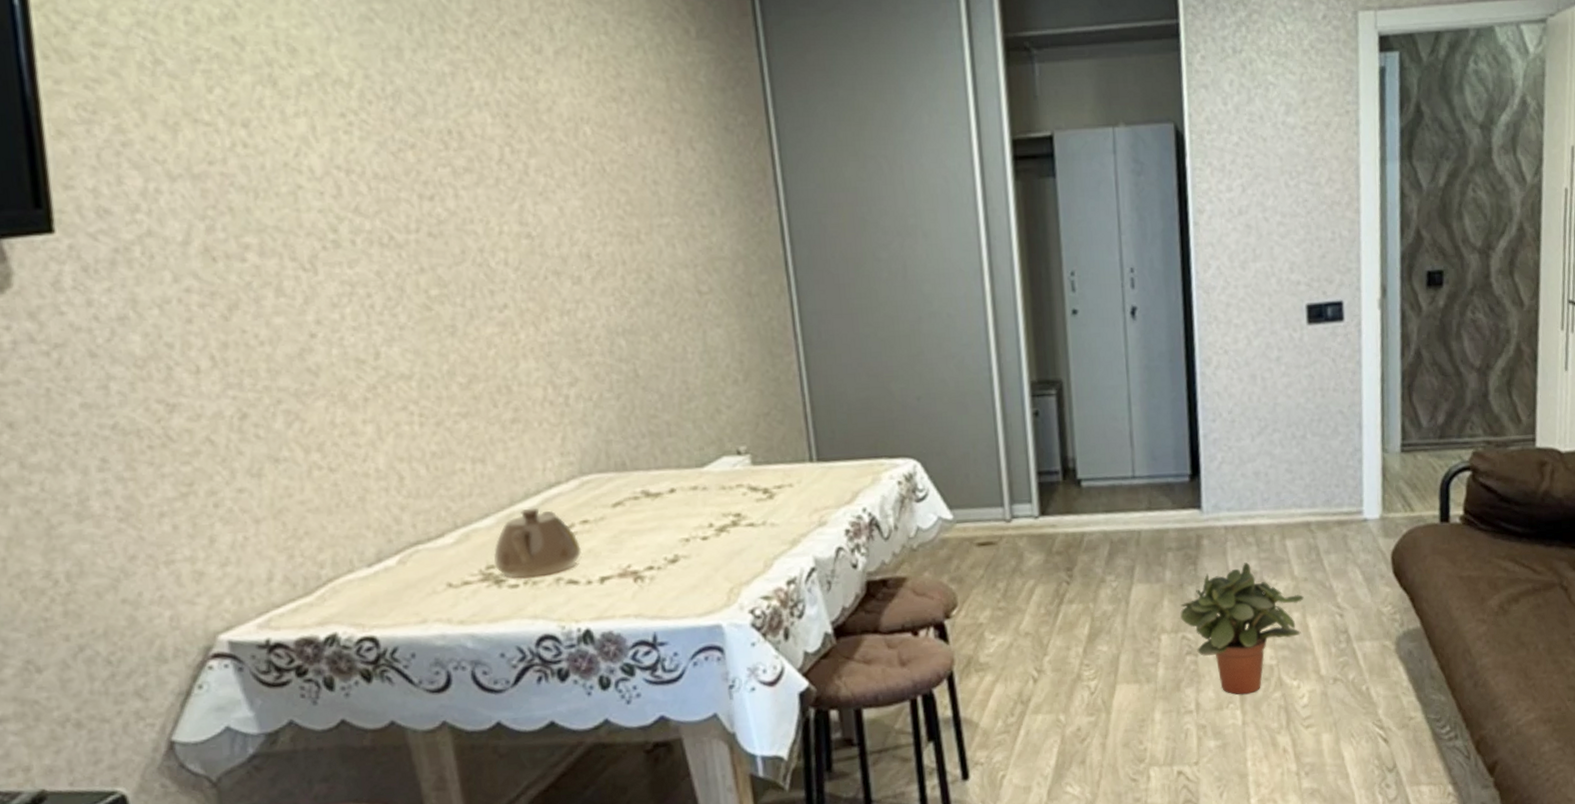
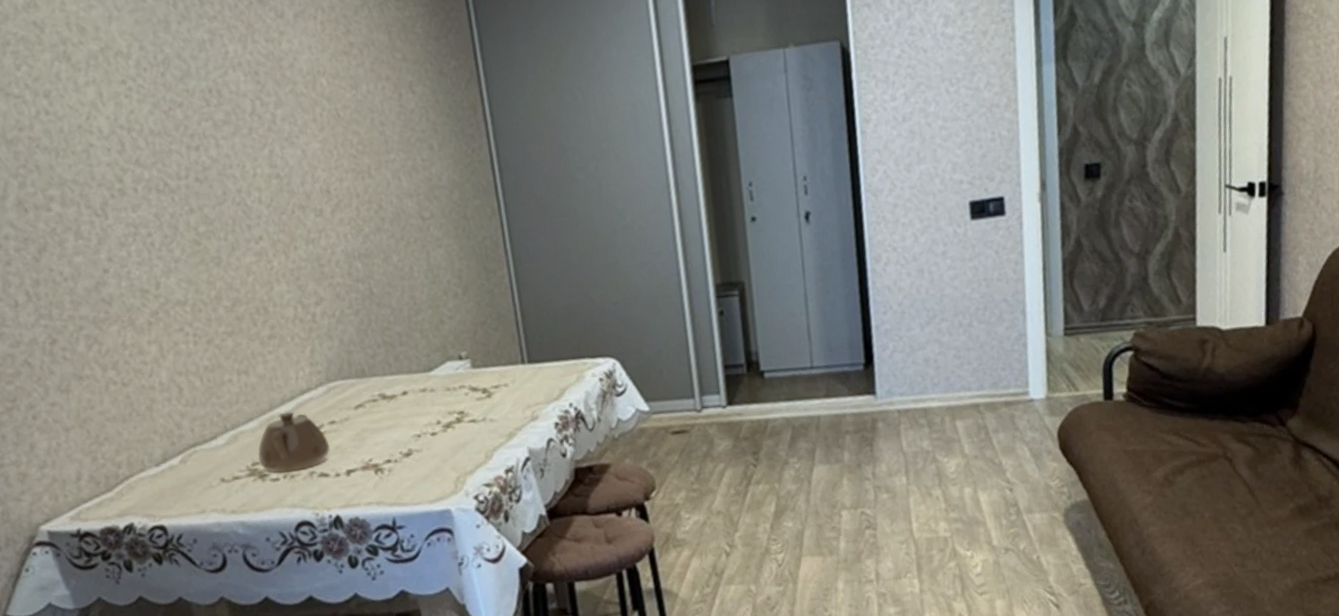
potted plant: present [1179,562,1304,695] -> none [858,443,975,565]

